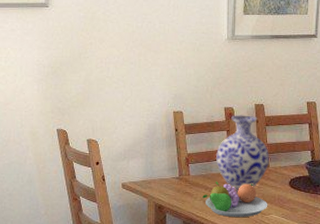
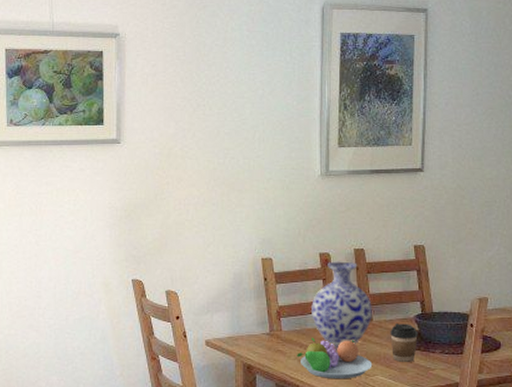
coffee cup: none [284,169,308,203] -> present [390,323,418,362]

